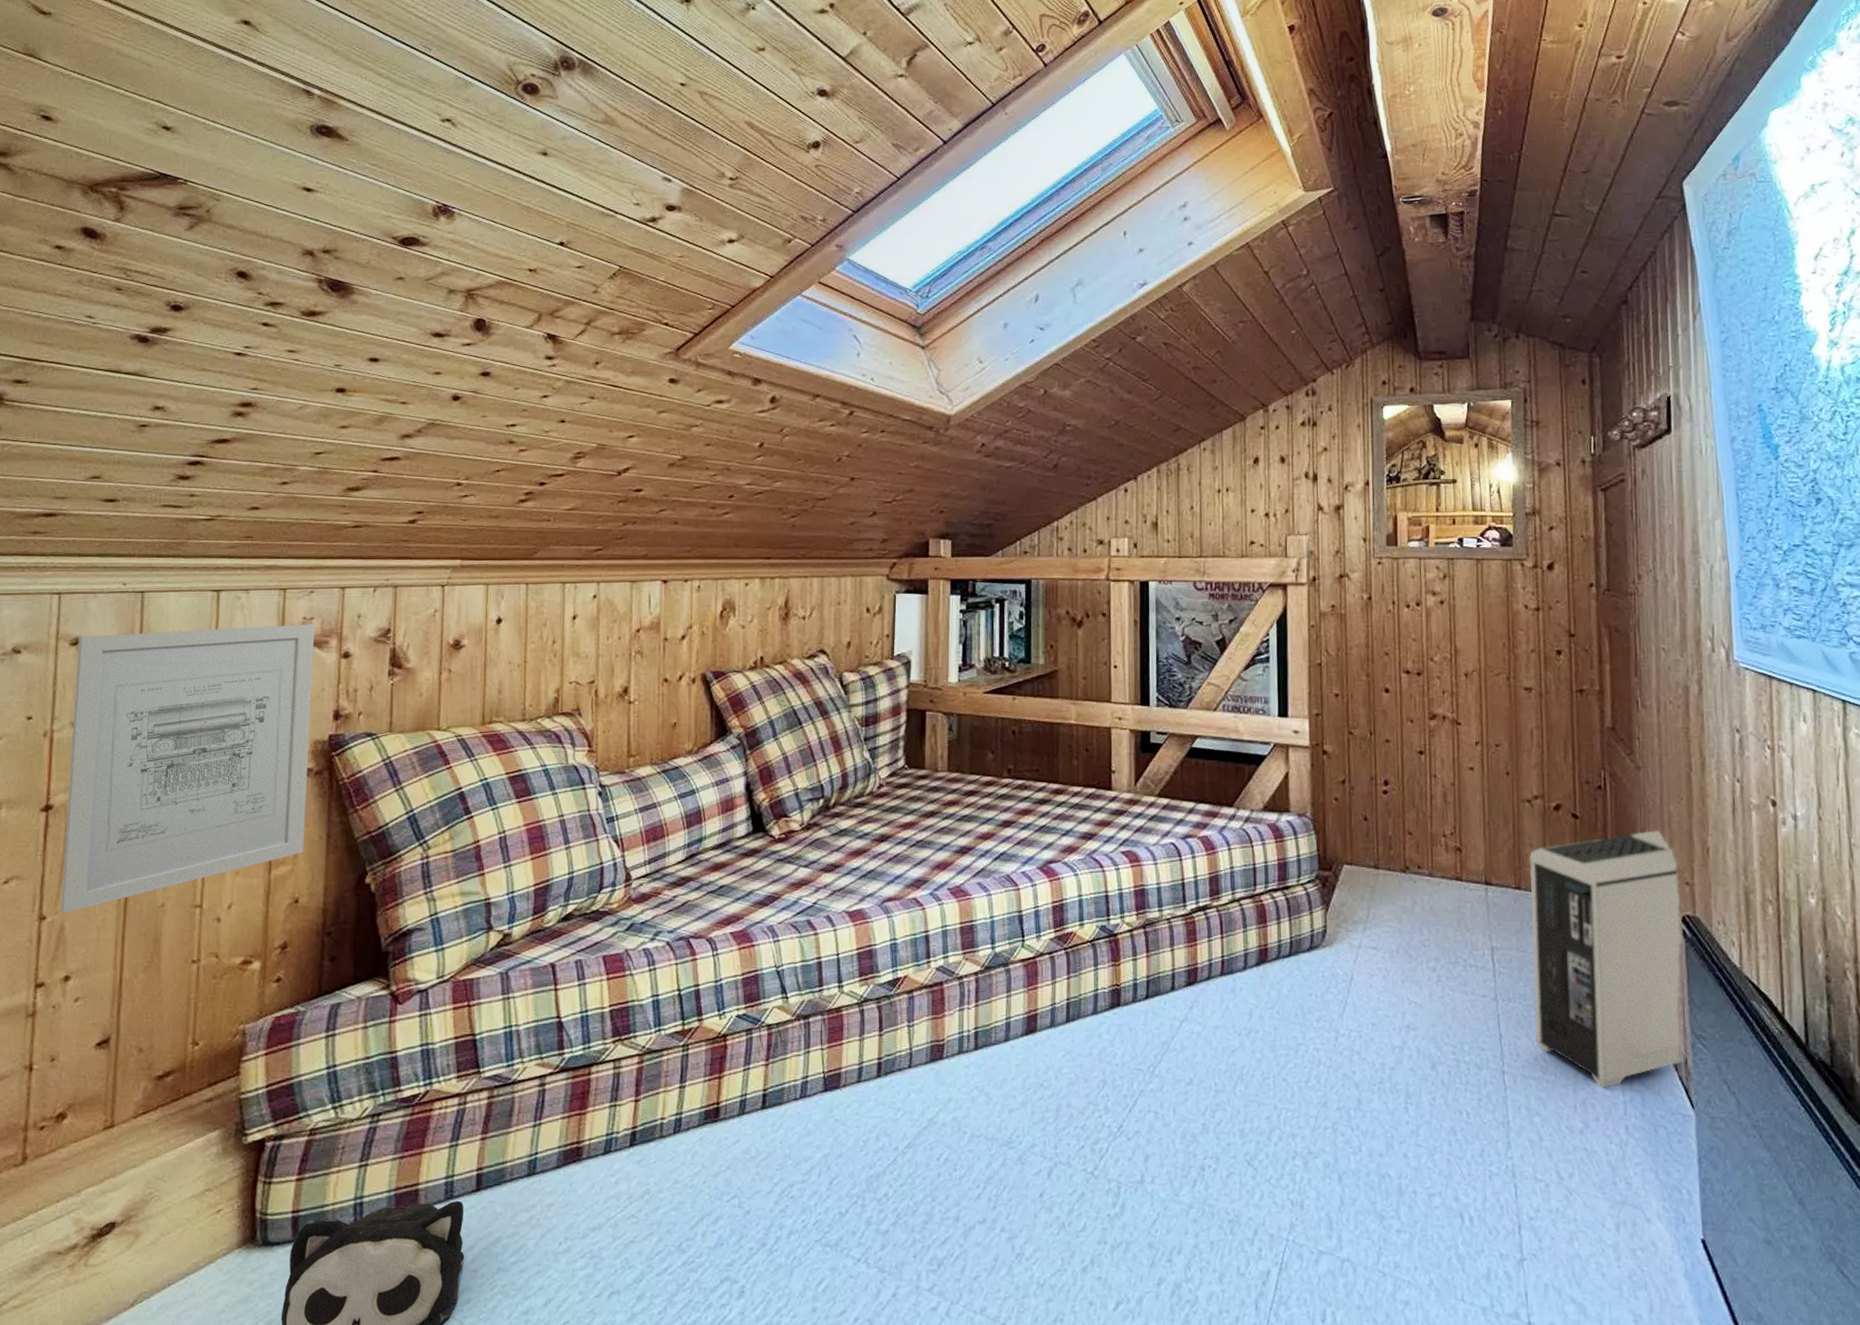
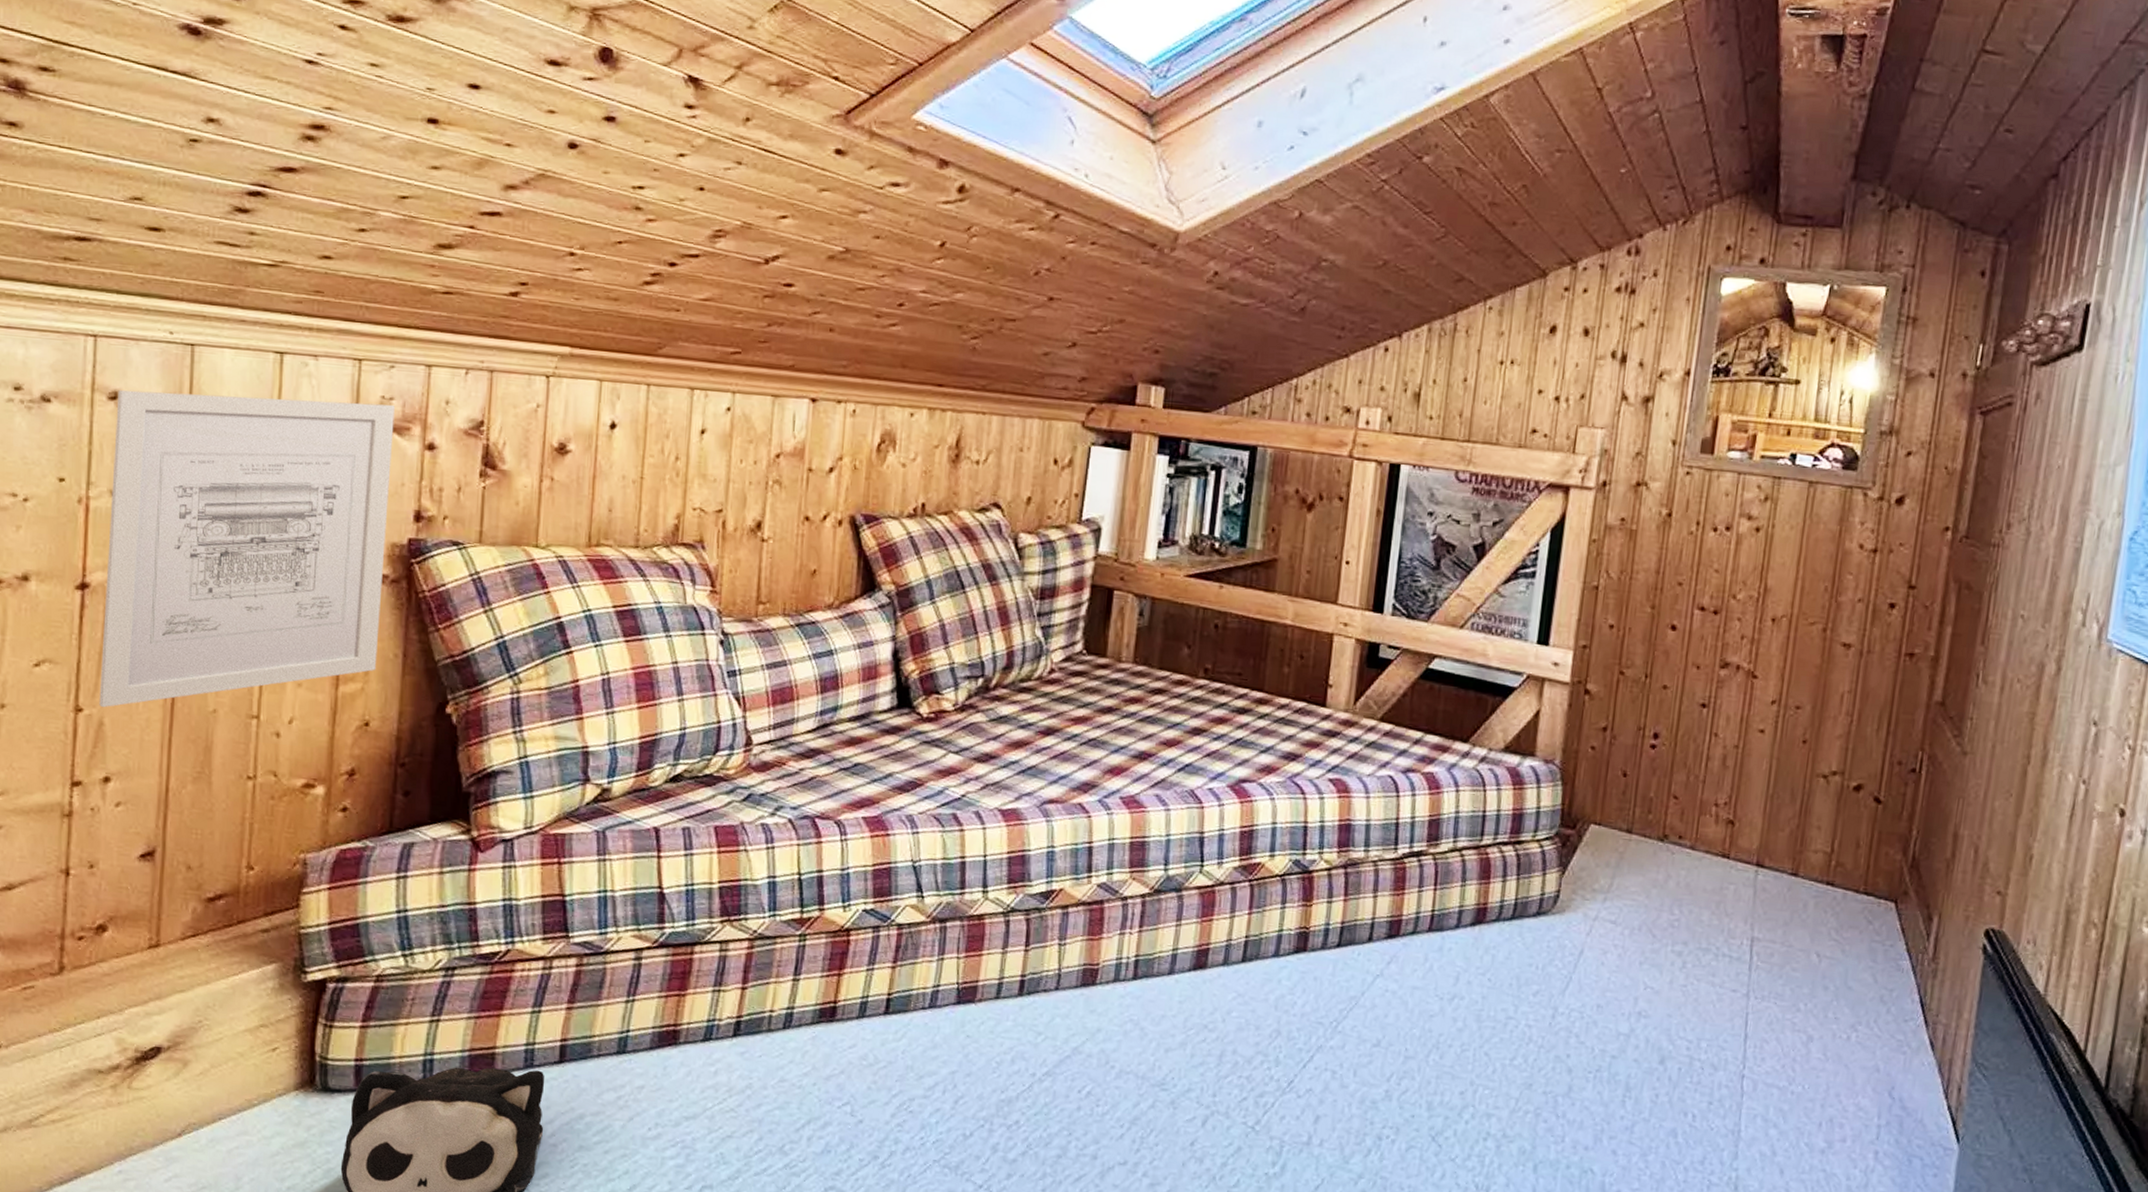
air purifier: present [1529,830,1685,1088] -> none [1786,827,1992,1108]

